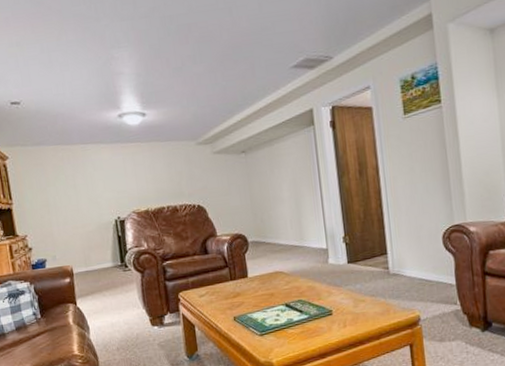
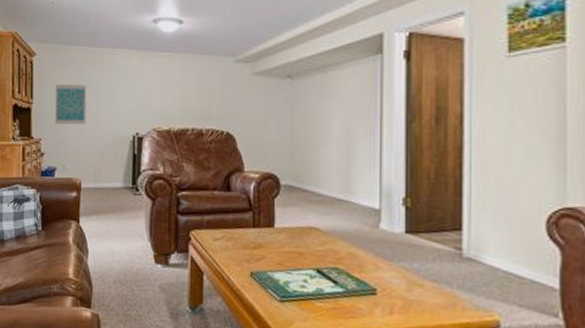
wall art: none [32,180,69,220] -> present [54,85,87,125]

